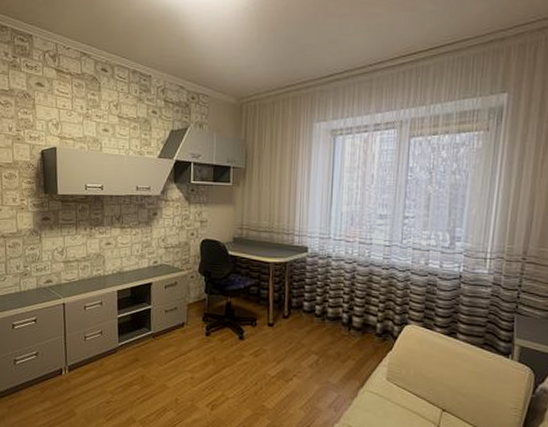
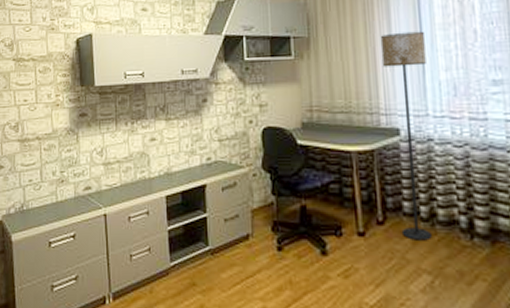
floor lamp: none [300,171,335,331] -> present [380,31,432,241]

